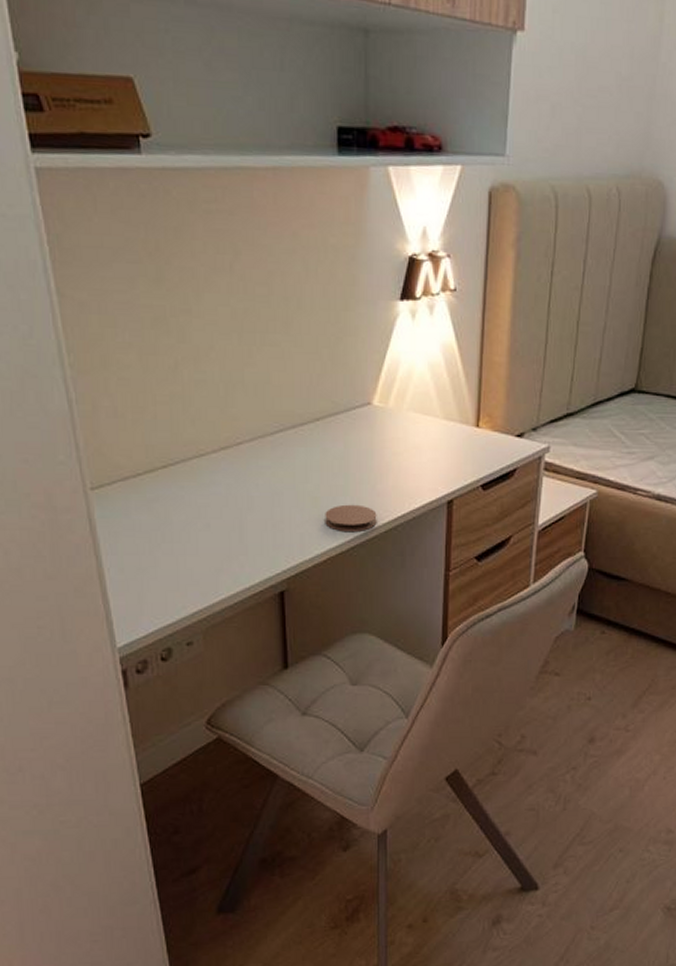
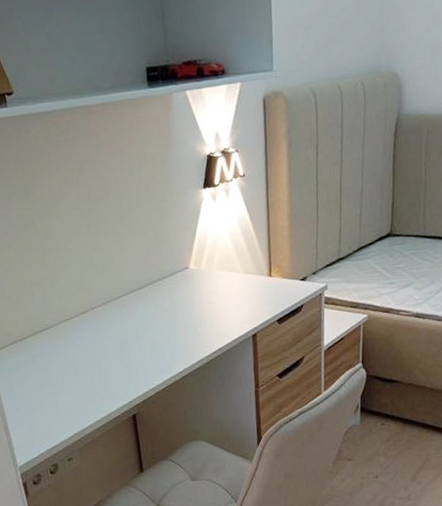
coaster: present [325,504,377,533] -> none [161,344,201,366]

